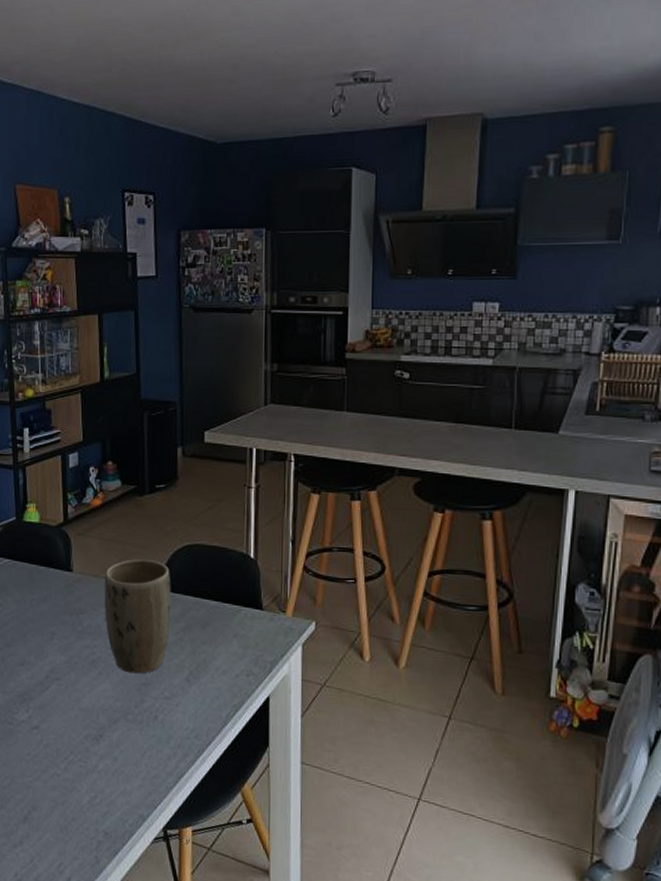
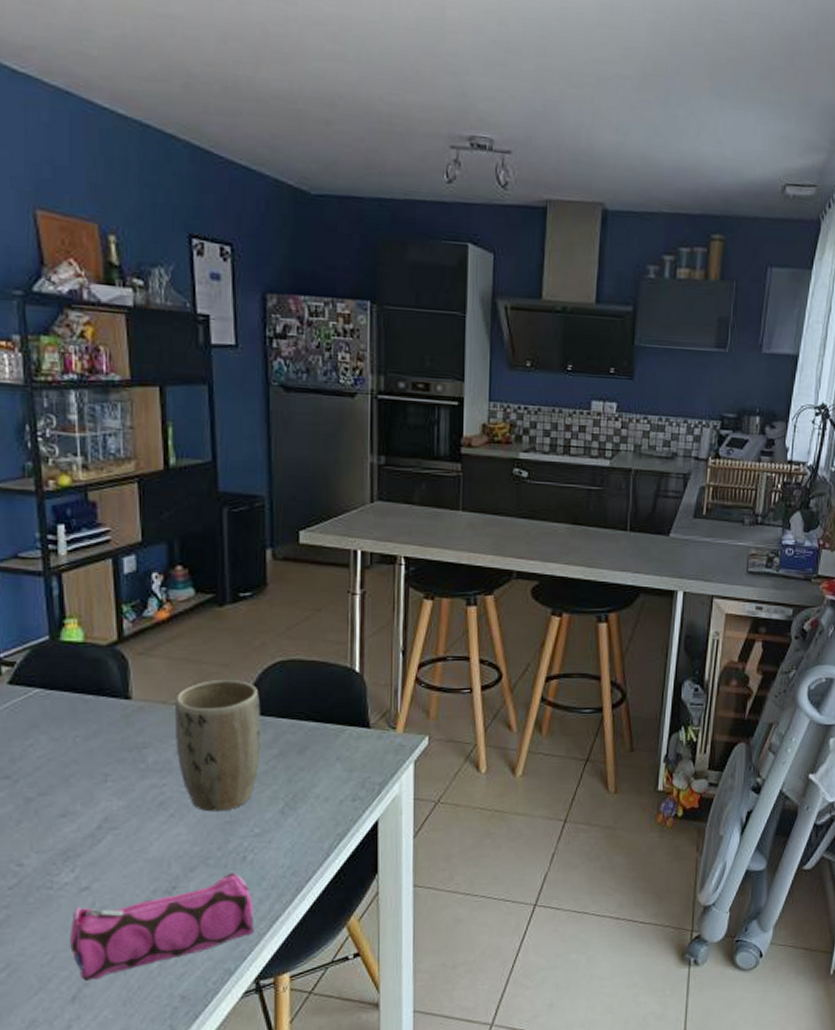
pencil case: none [24,729,163,806] -> present [70,872,254,981]

